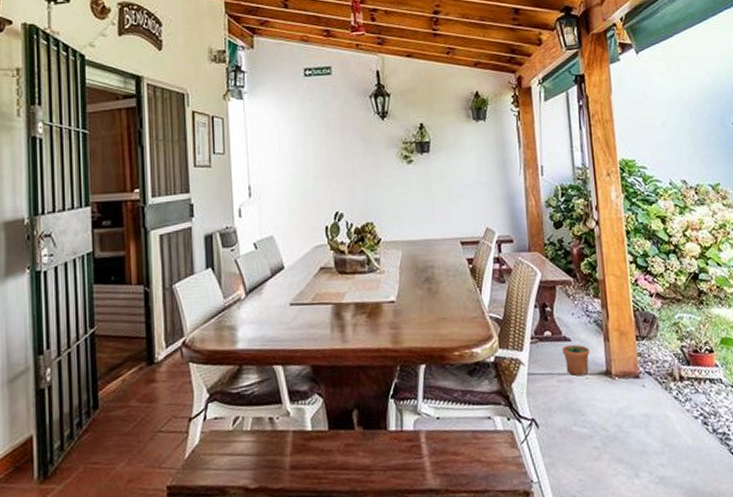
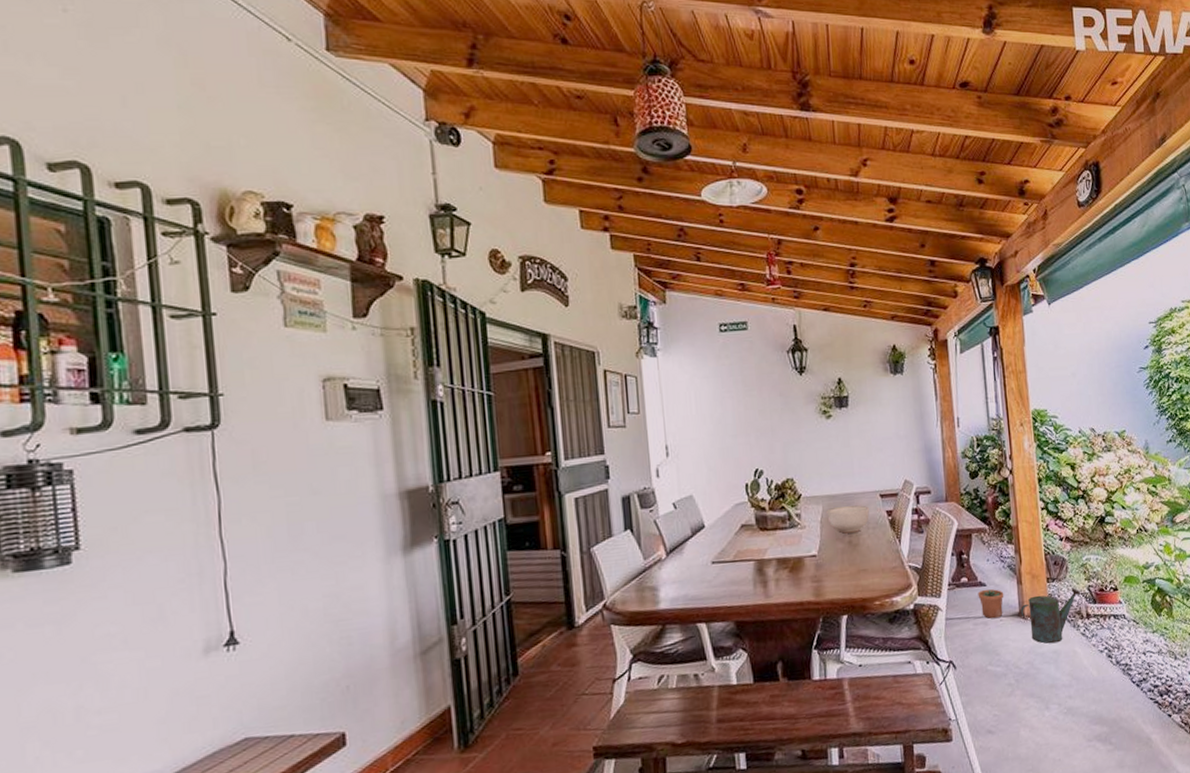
bowl: none [406,252,450,280] -> present [827,505,869,534]
watering can: none [607,347,673,407] -> present [1020,588,1081,644]

